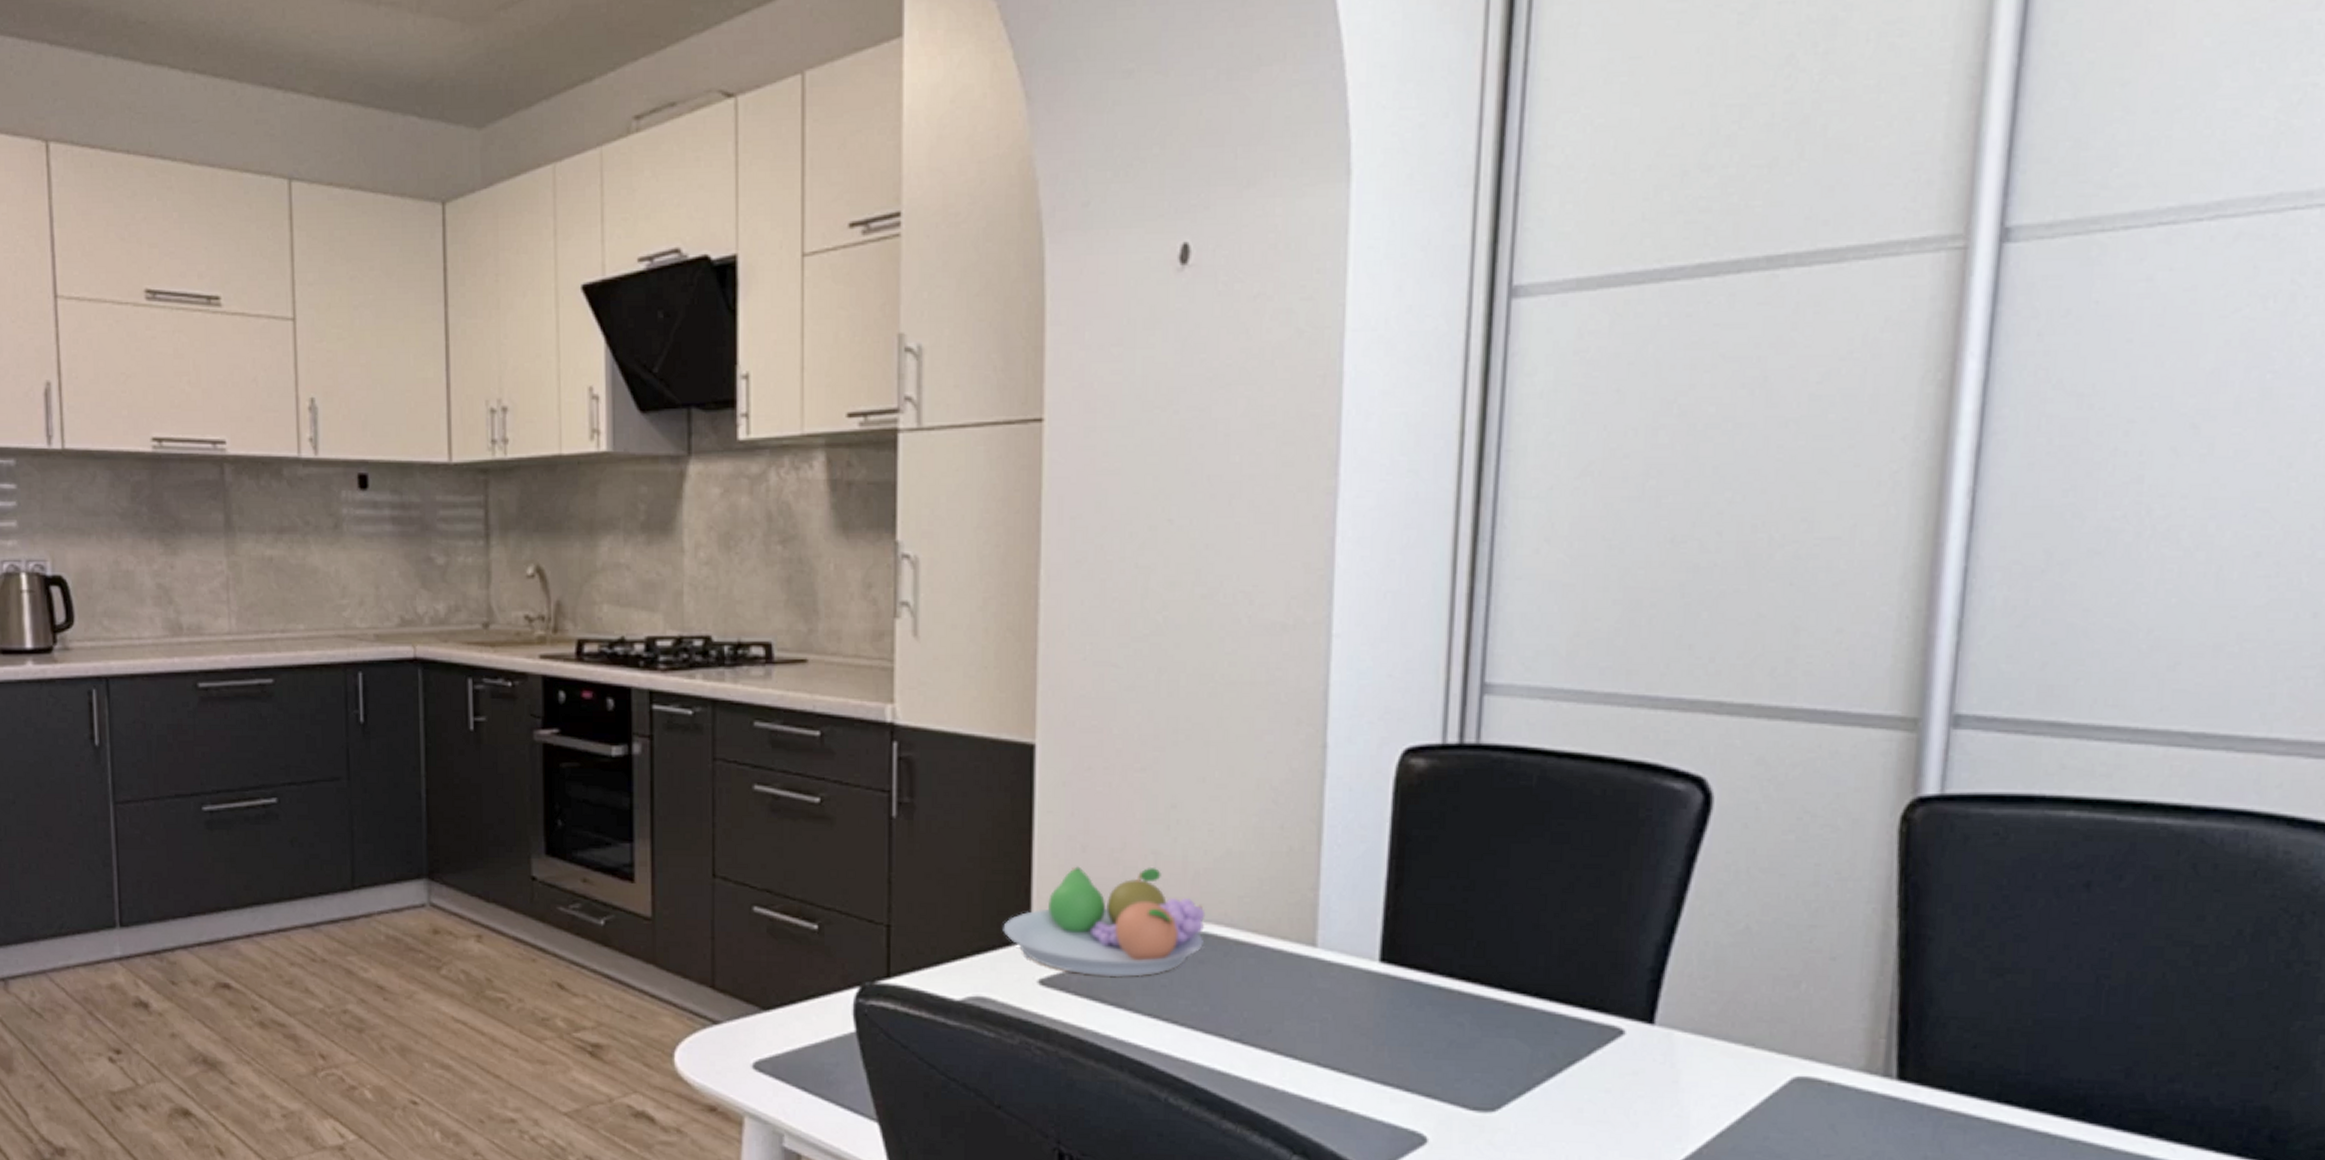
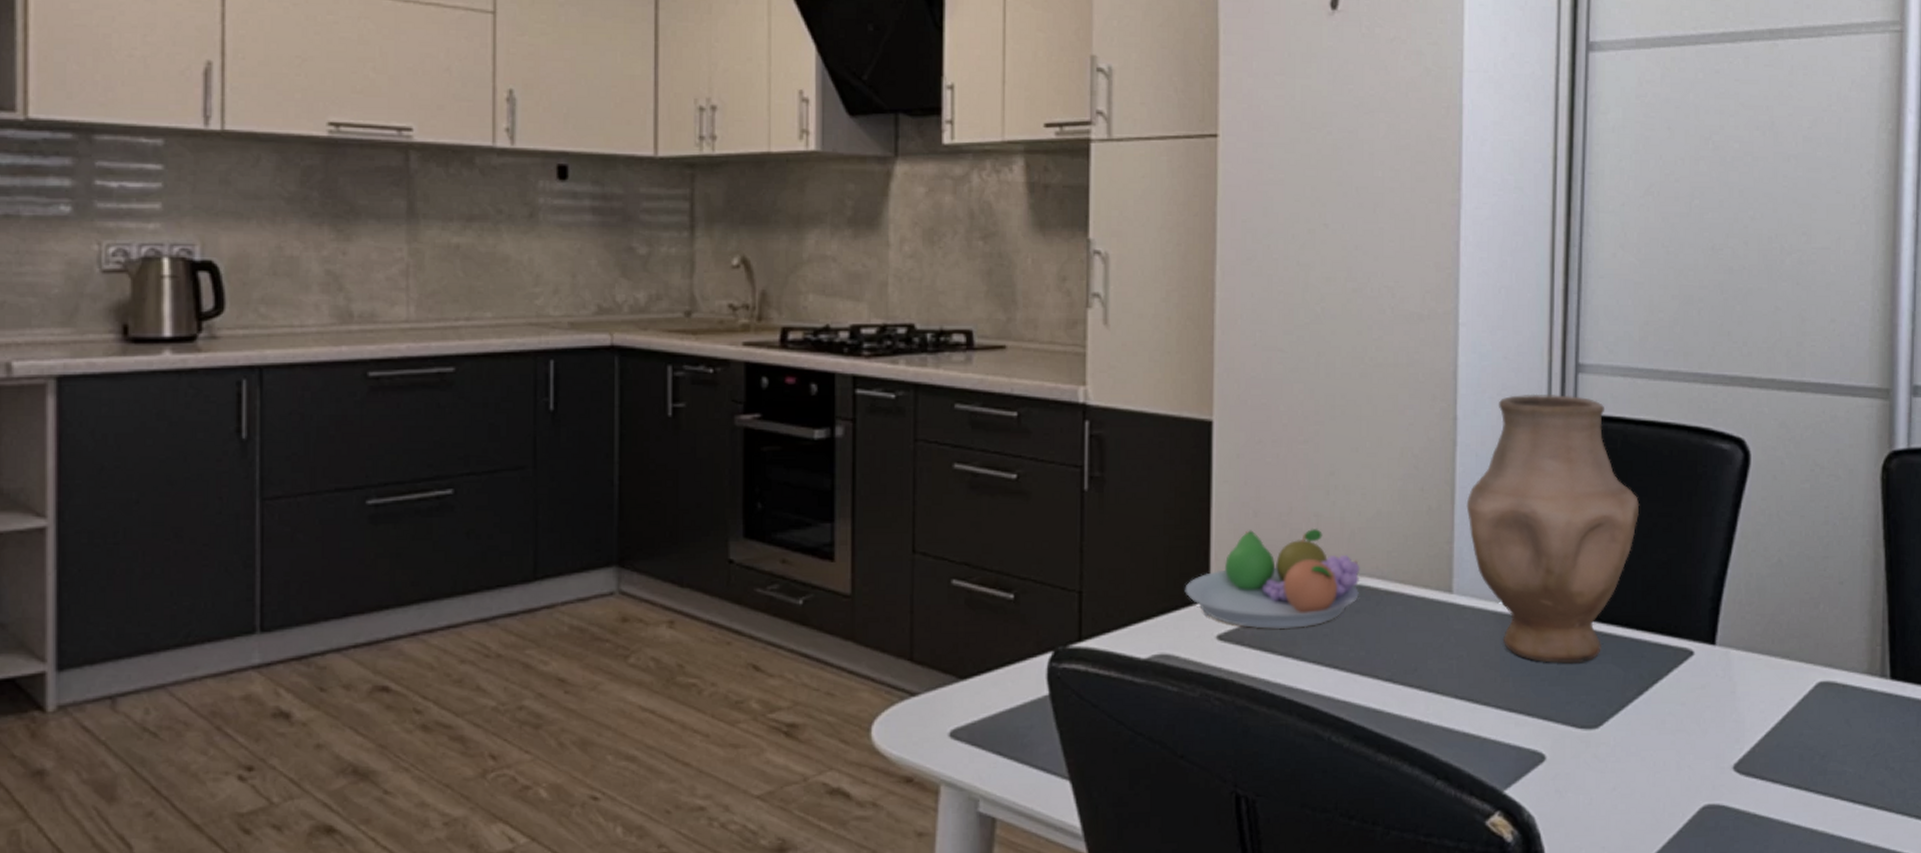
vase: none [1336,718,1560,1036] -> present [1466,393,1640,664]

